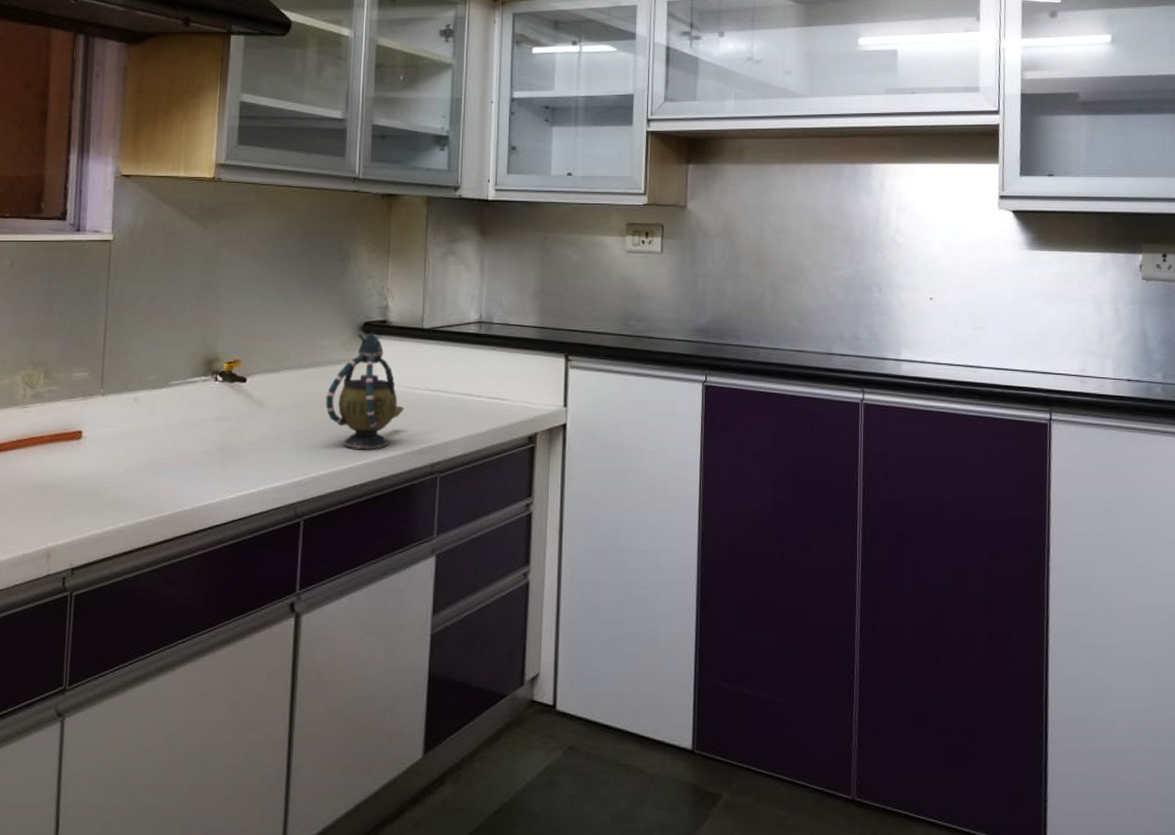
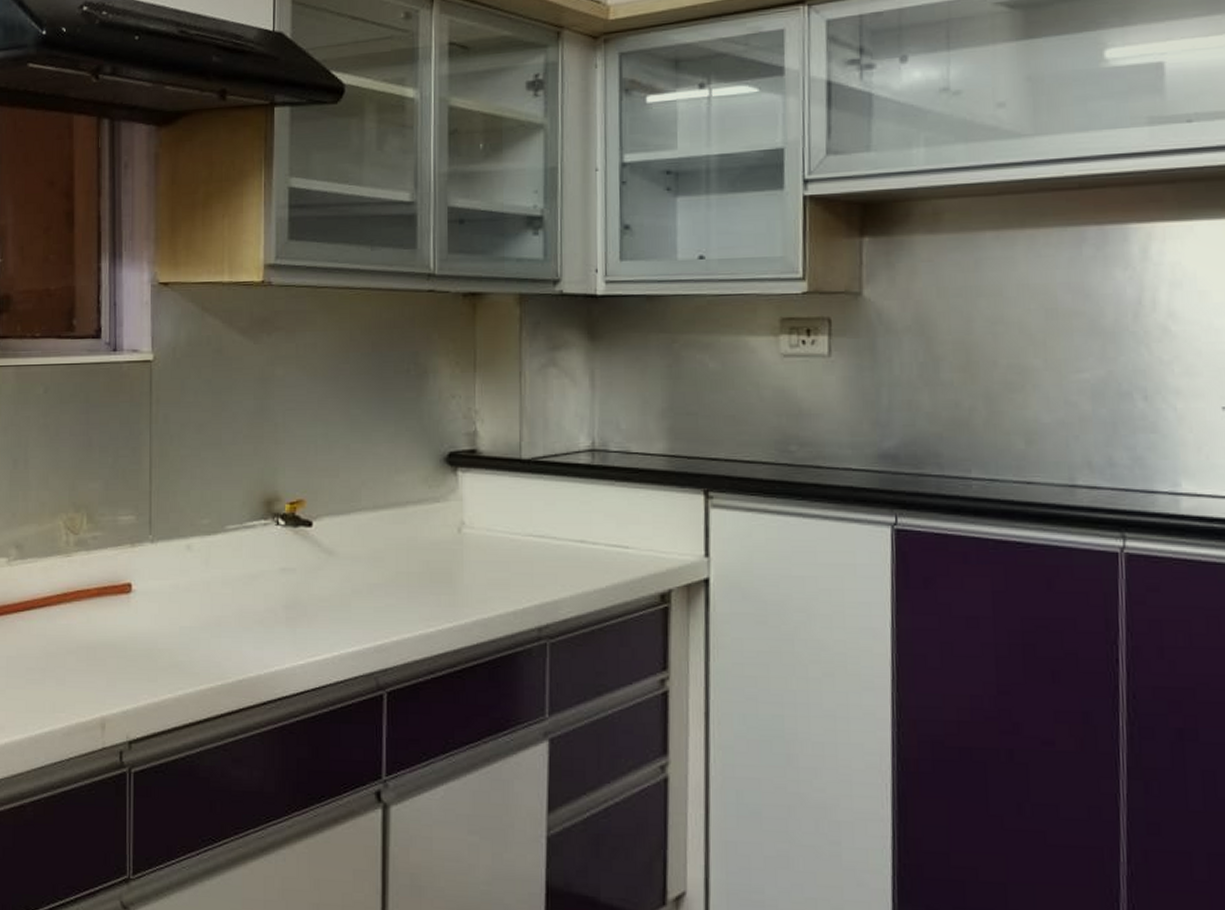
teapot: present [325,332,405,449] -> none [407,464,503,608]

